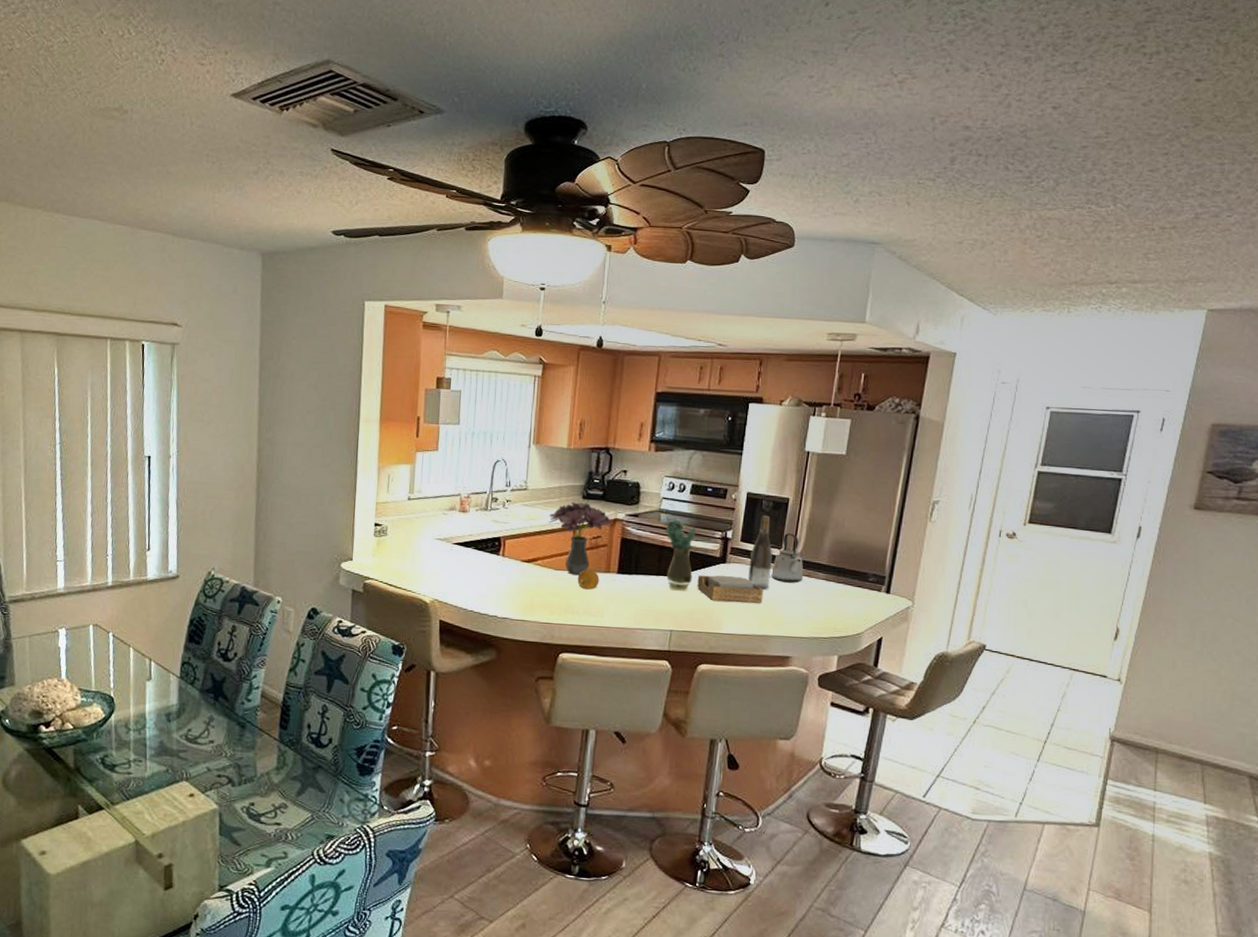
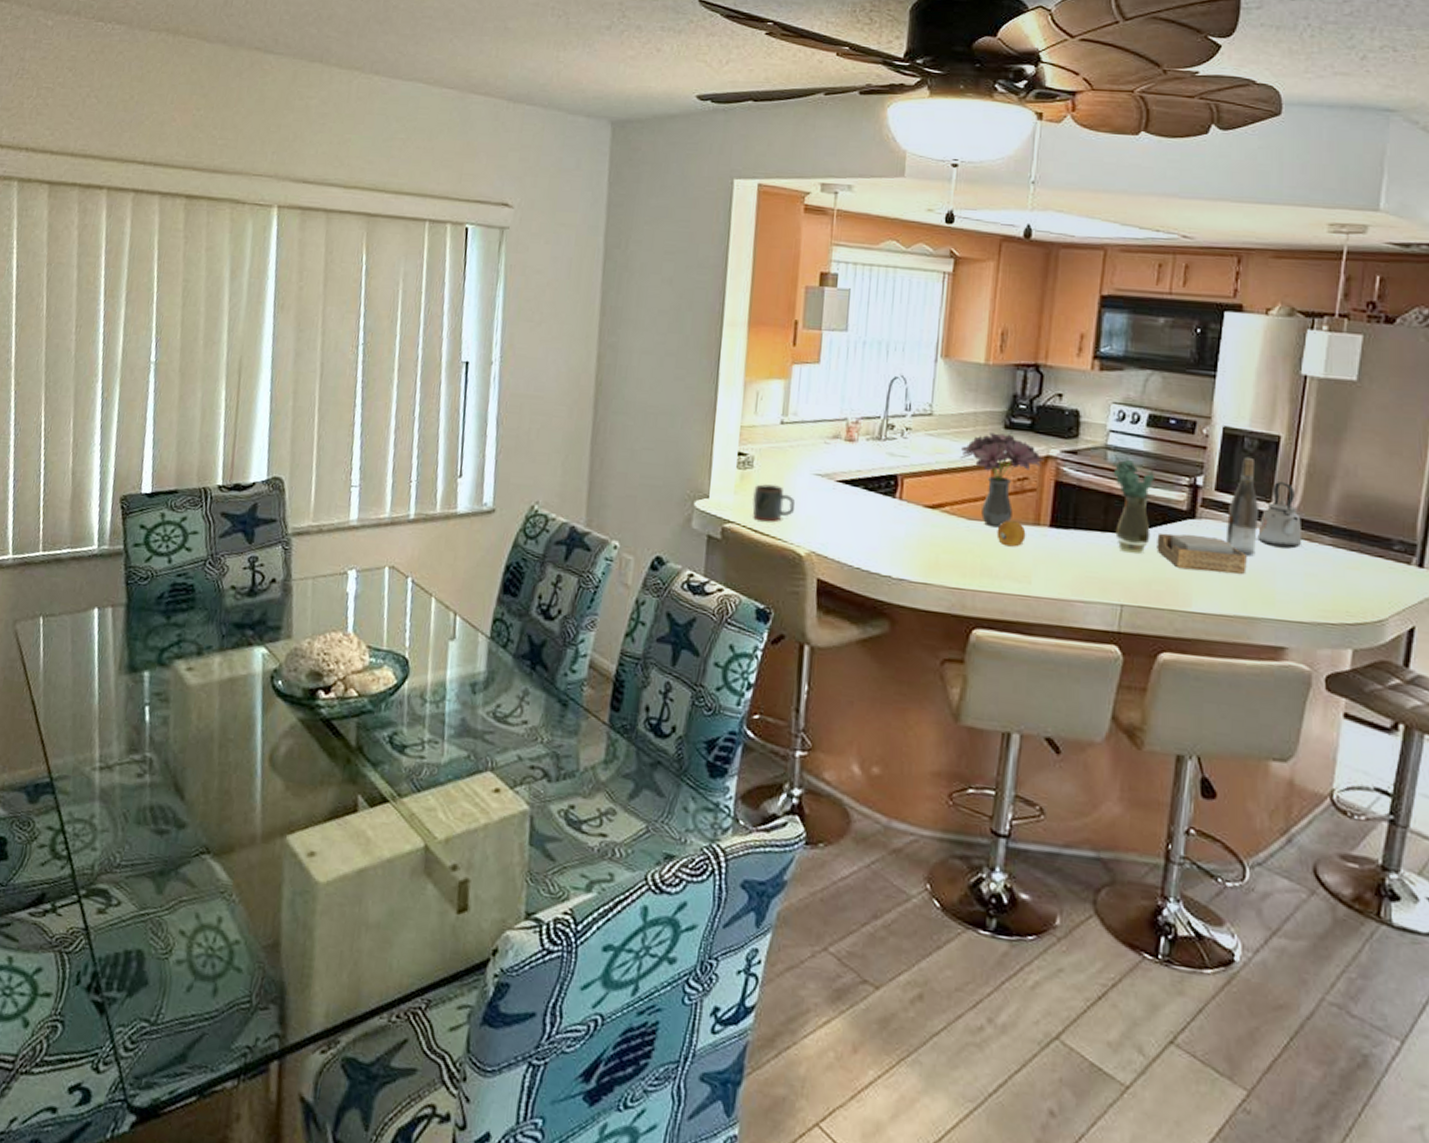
mug: none [386,548,421,577] -> present [752,484,795,521]

